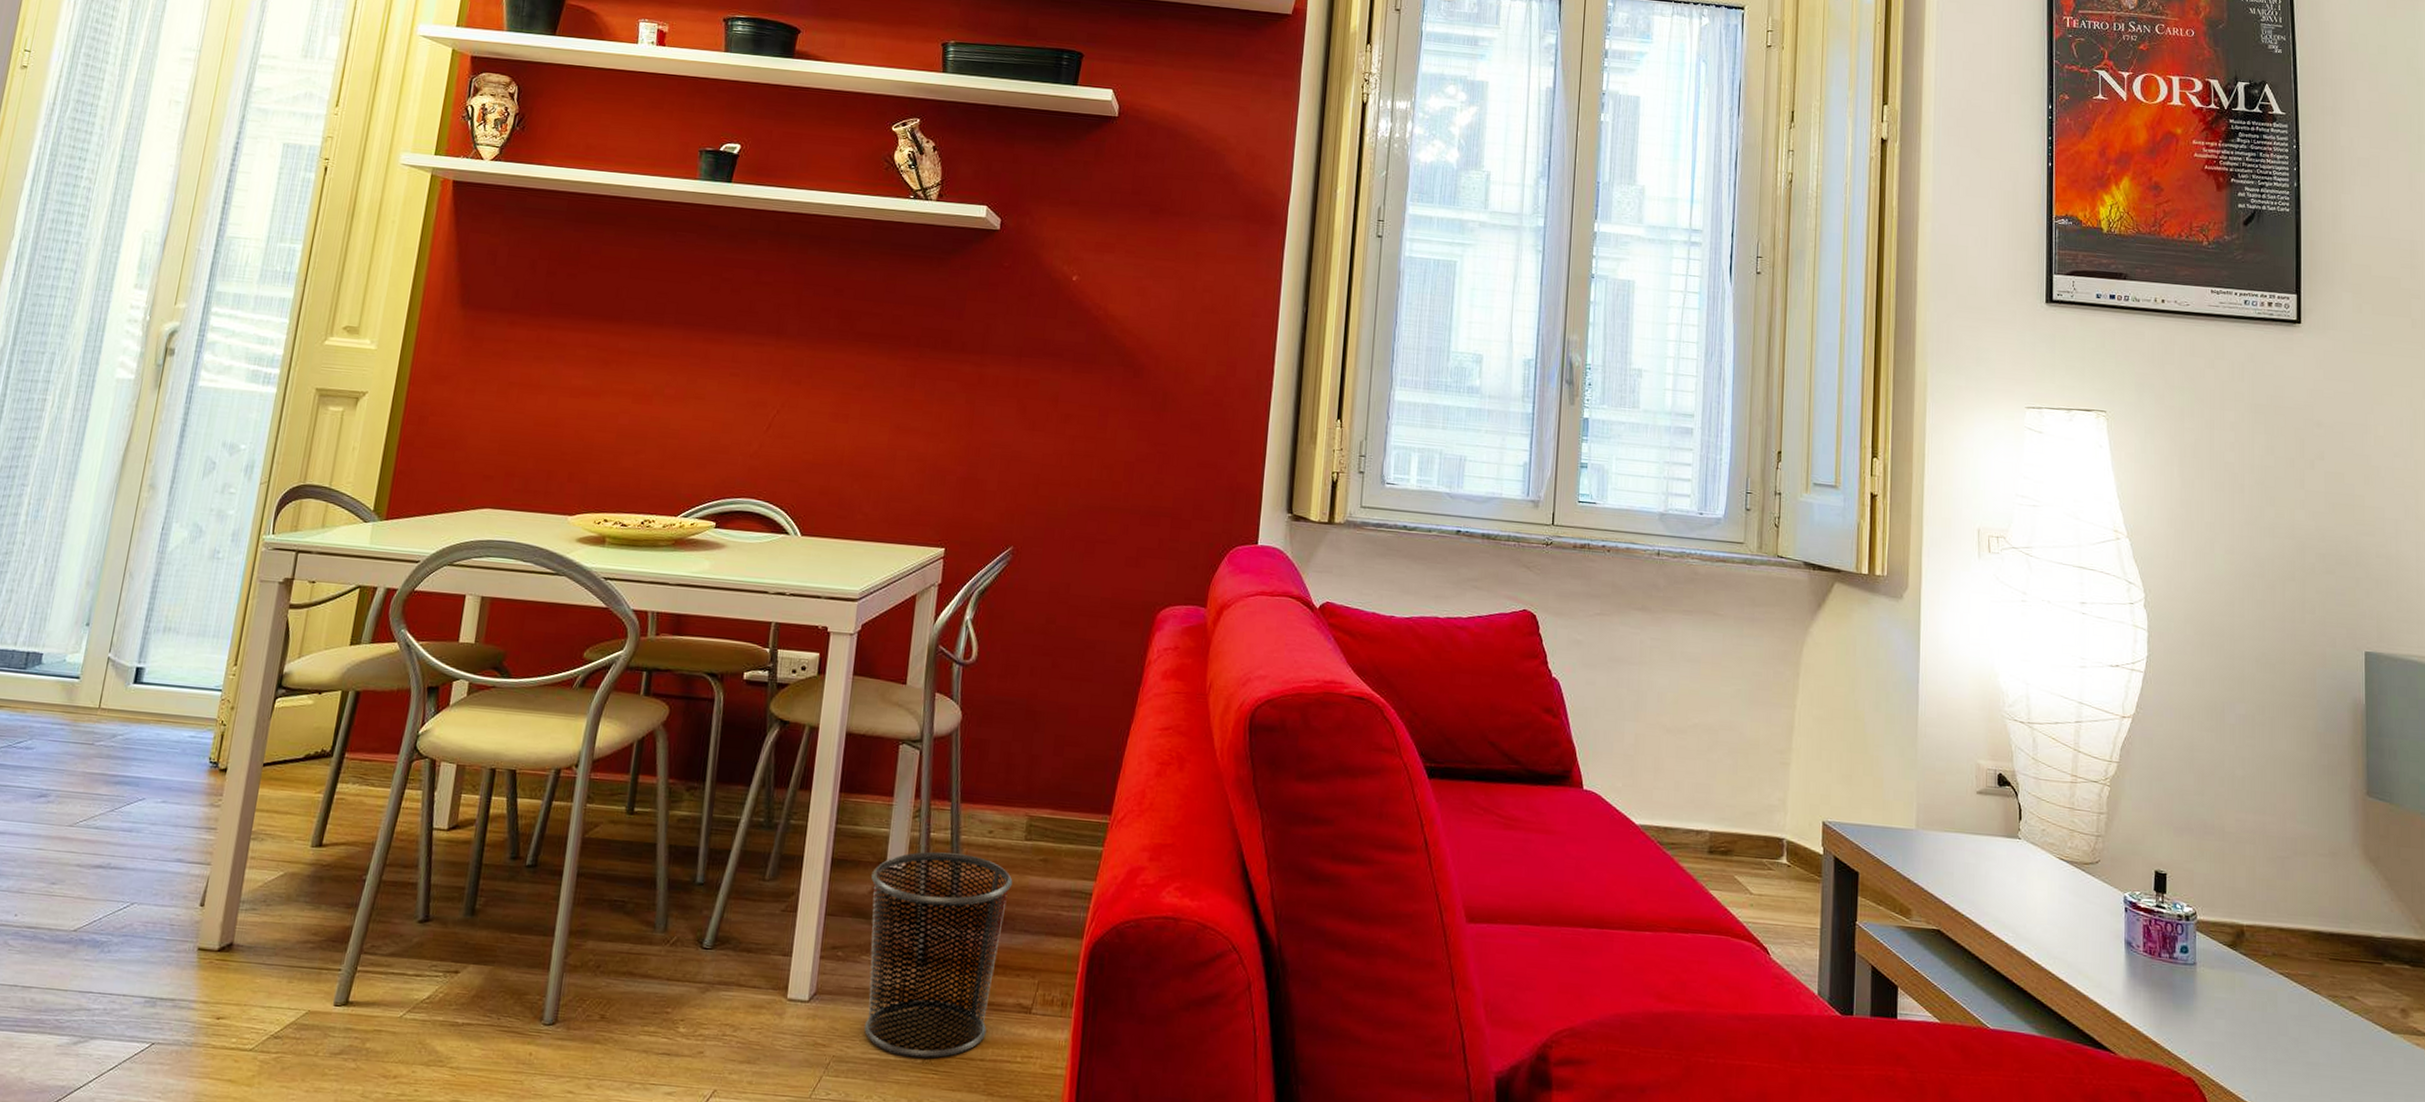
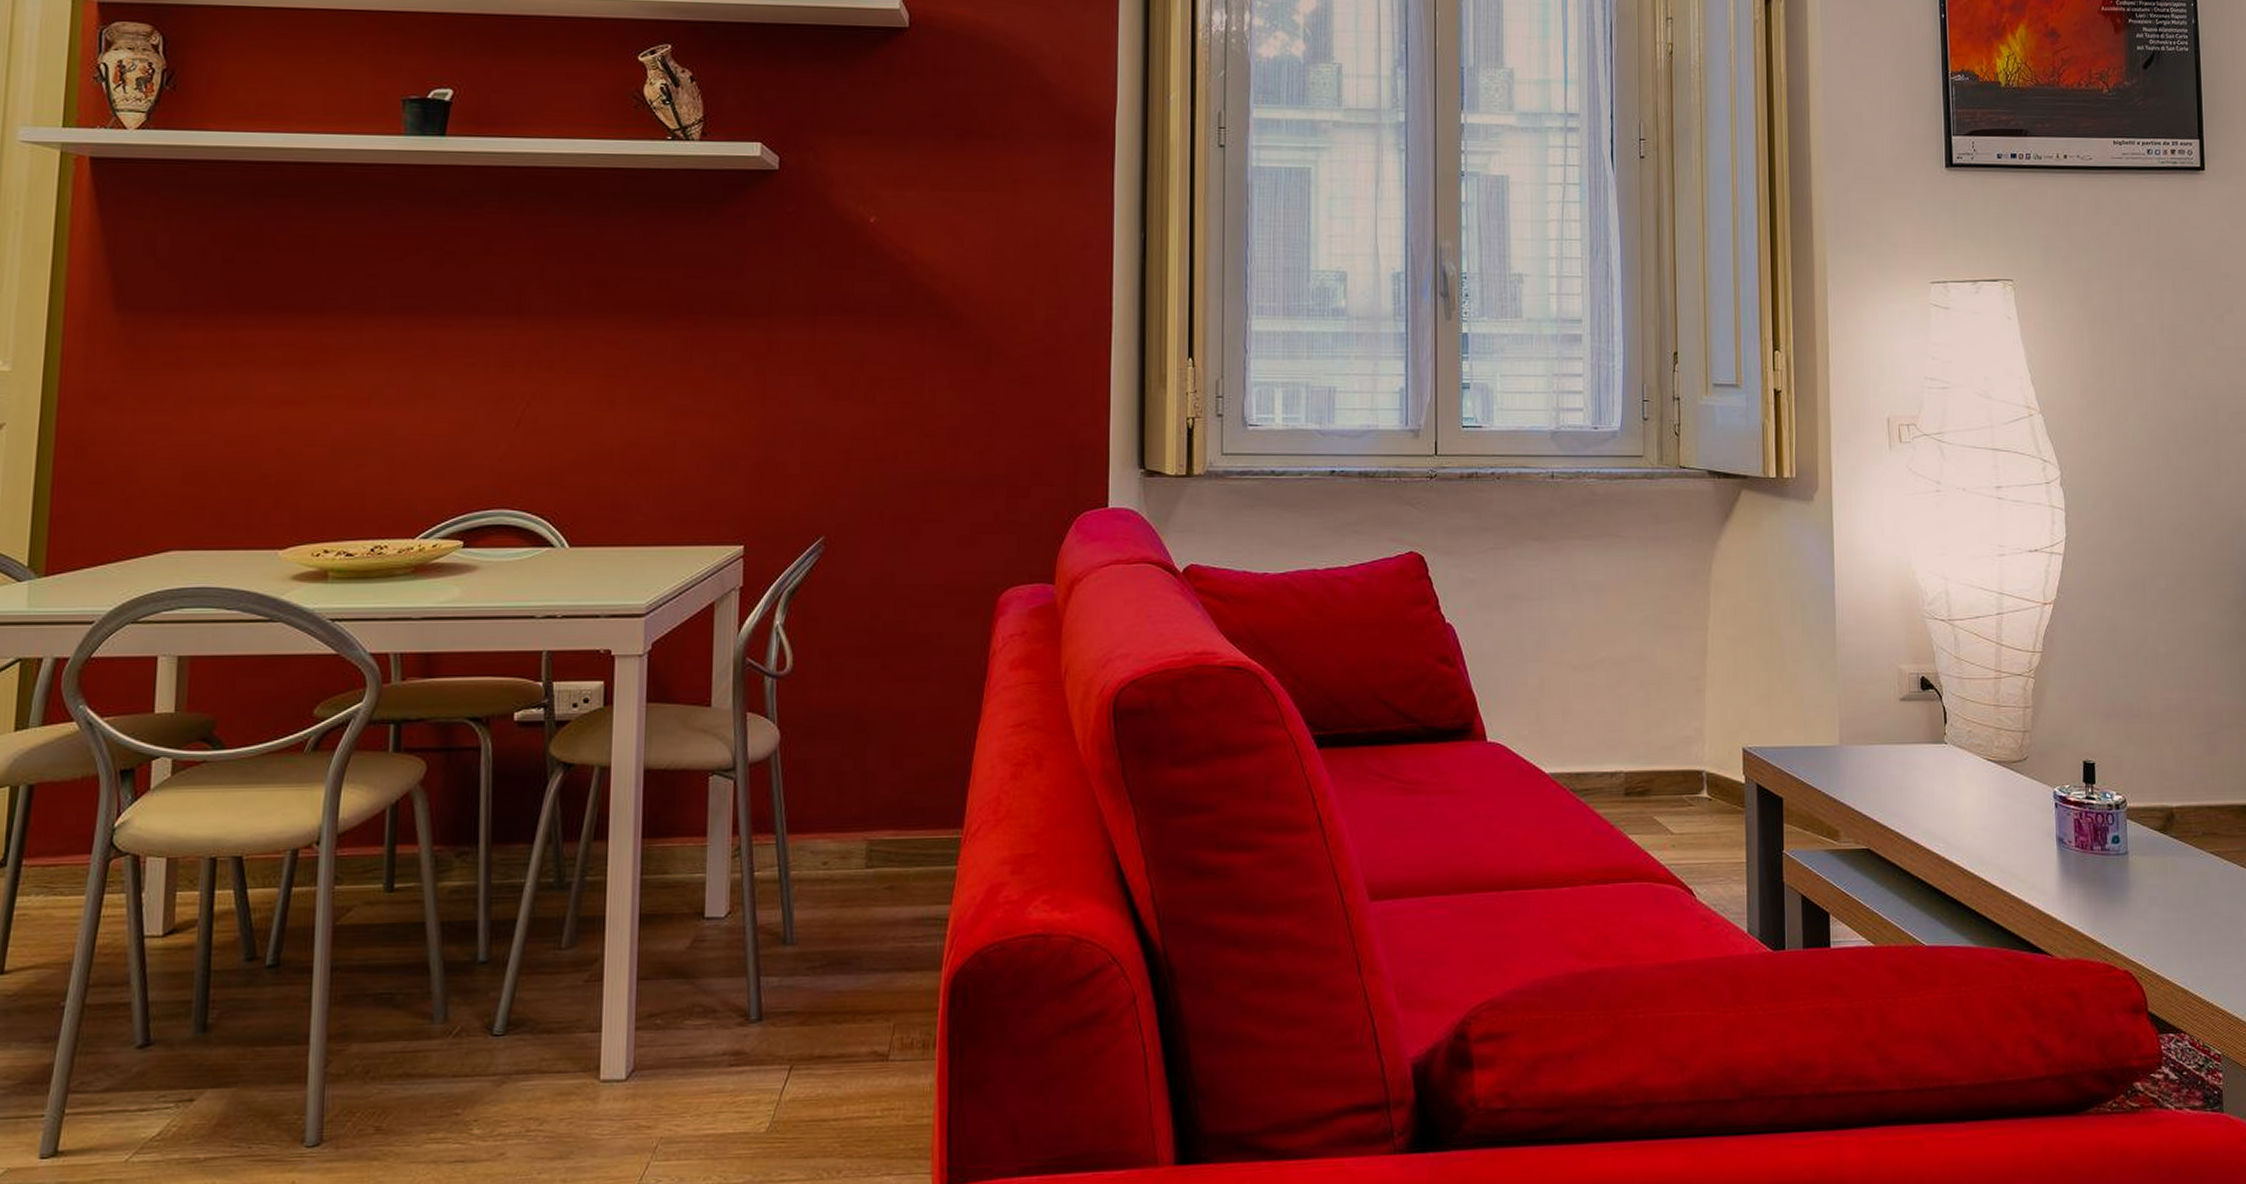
waste bin: present [864,851,1013,1059] -> none [688,892,855,1128]

